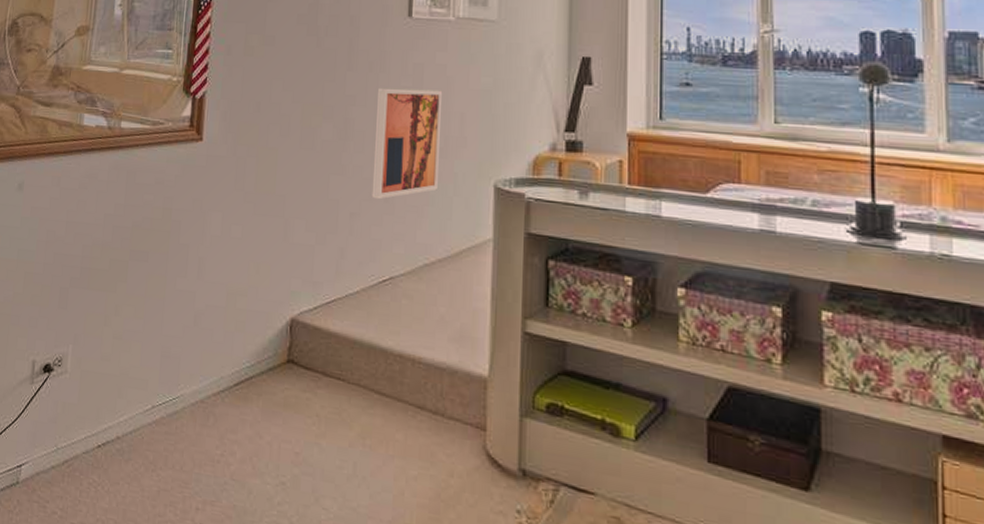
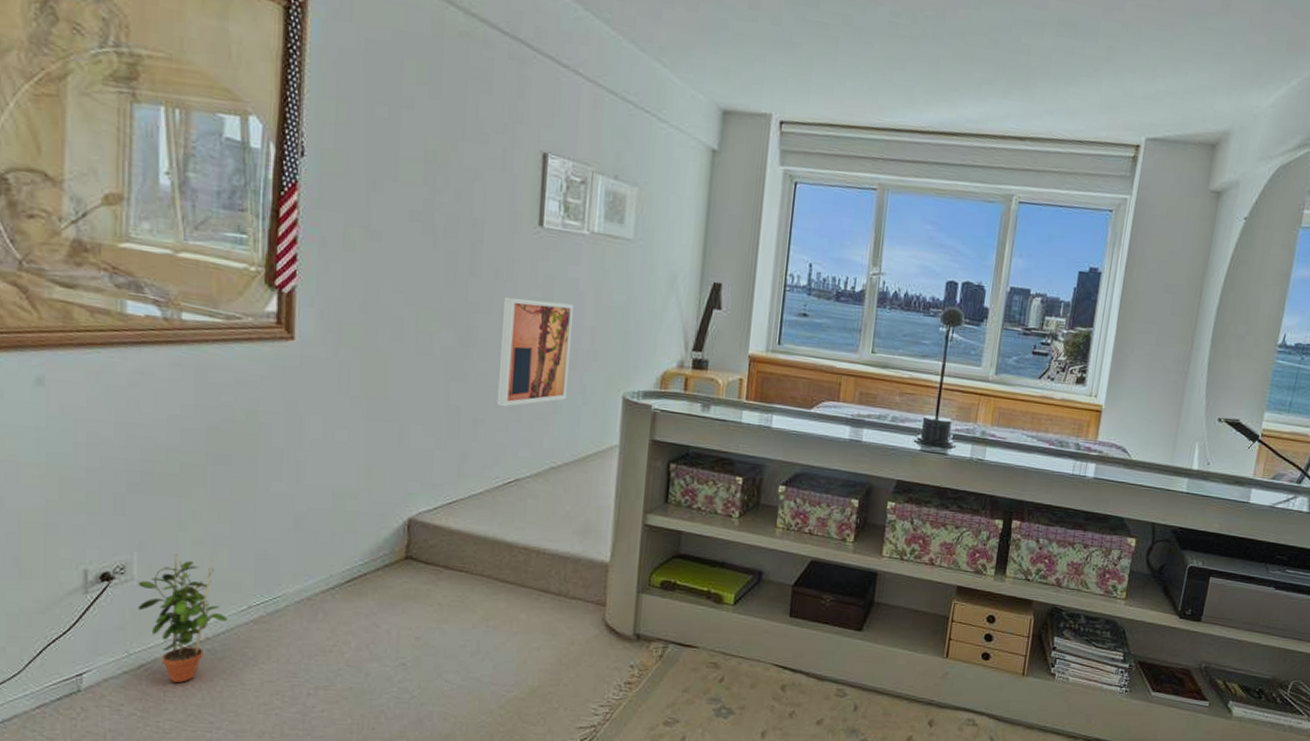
potted plant: none [68,347,135,484] -> present [138,553,228,684]

